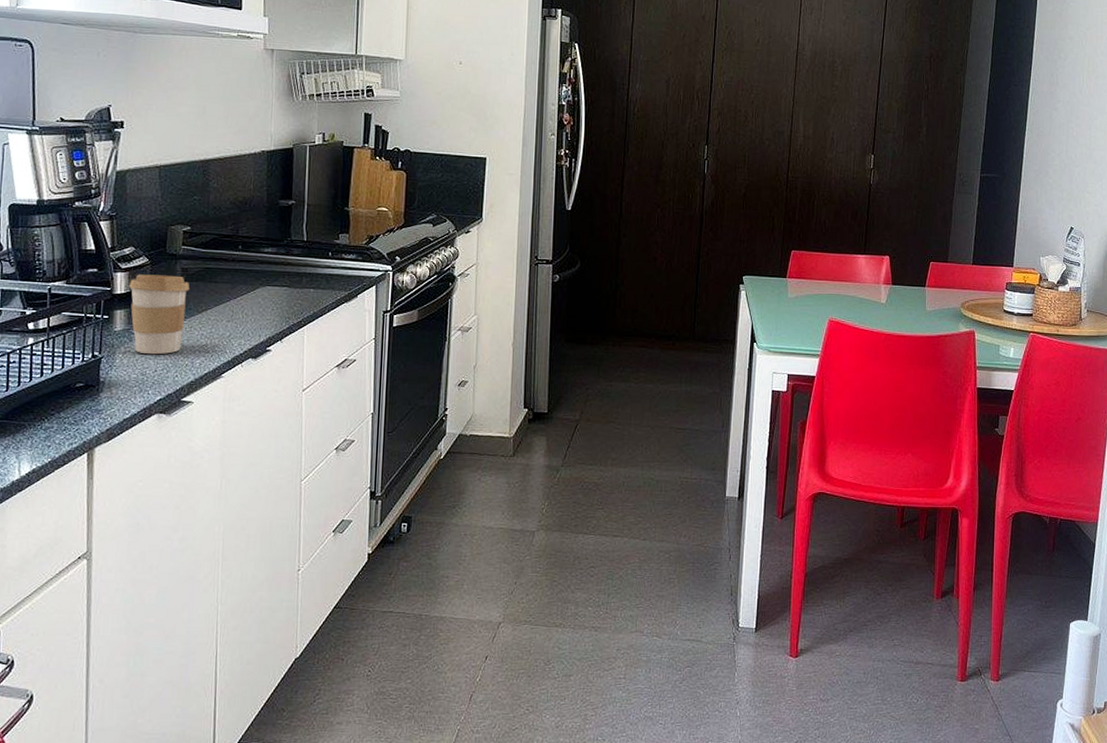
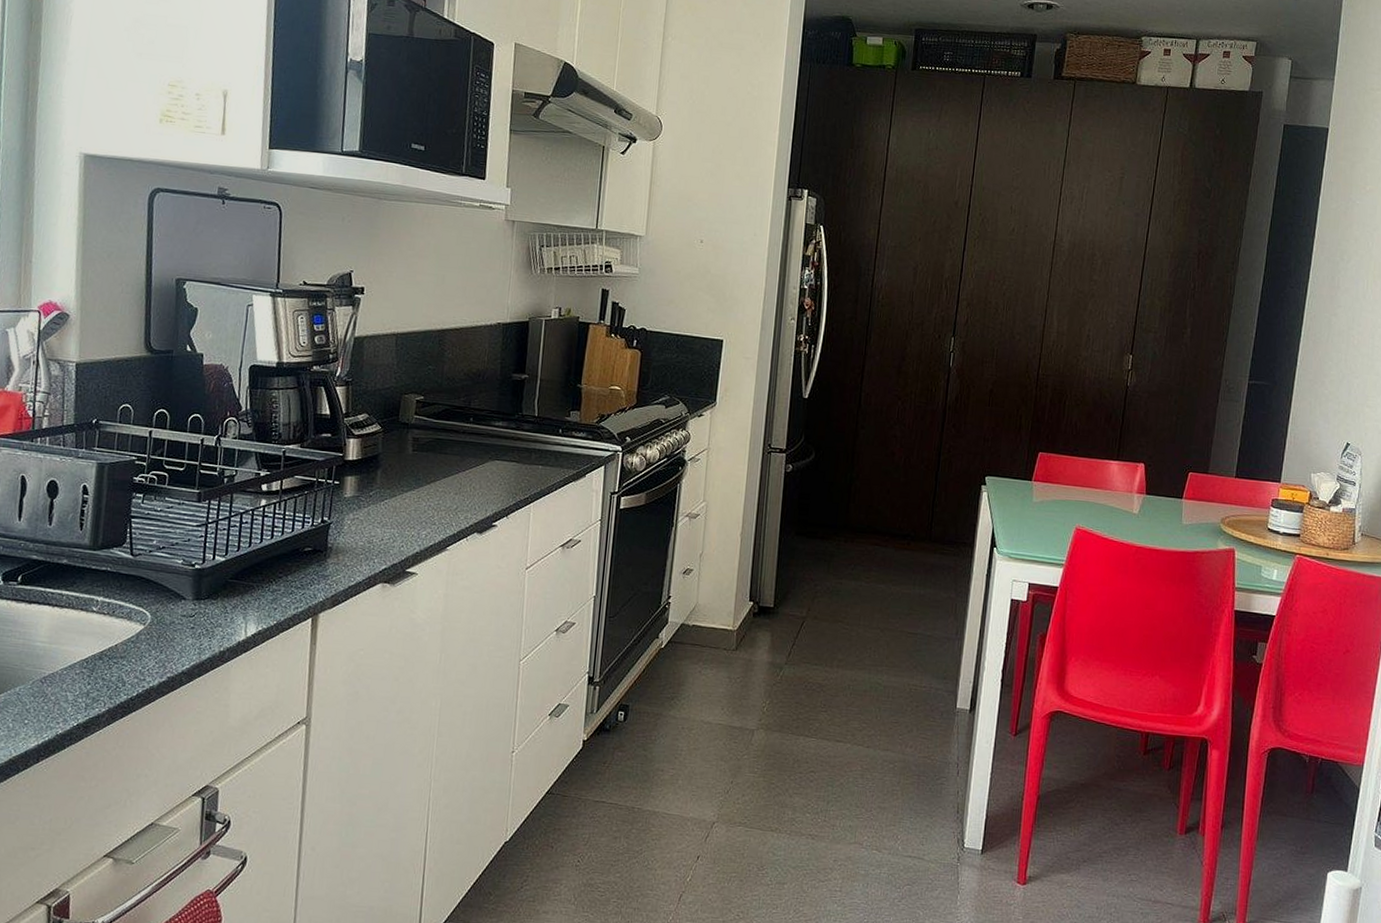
coffee cup: present [129,274,190,355] -> none [361,441,420,524]

